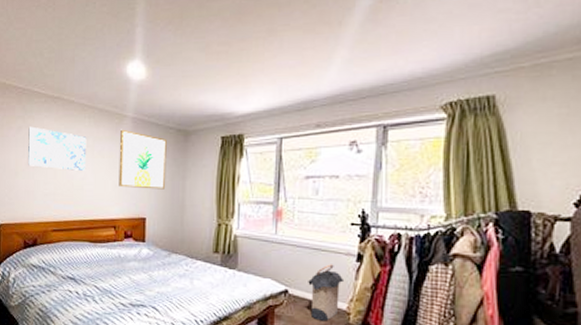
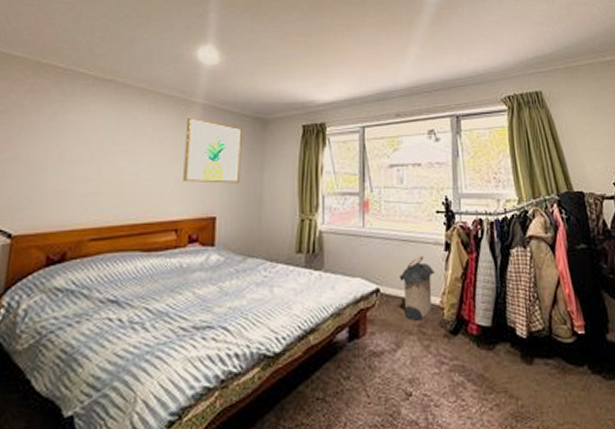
wall art: present [28,126,87,171] -> none [62,112,145,164]

